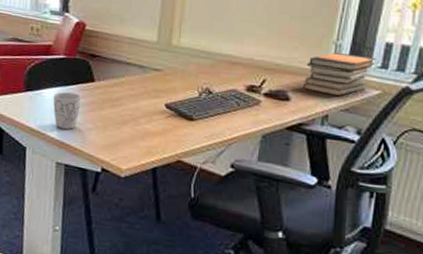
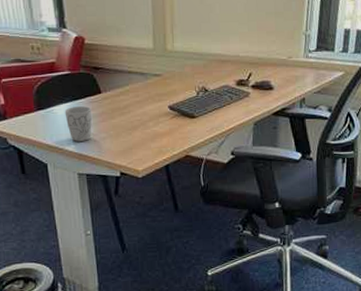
book stack: present [303,52,376,97] -> none [283,41,338,81]

